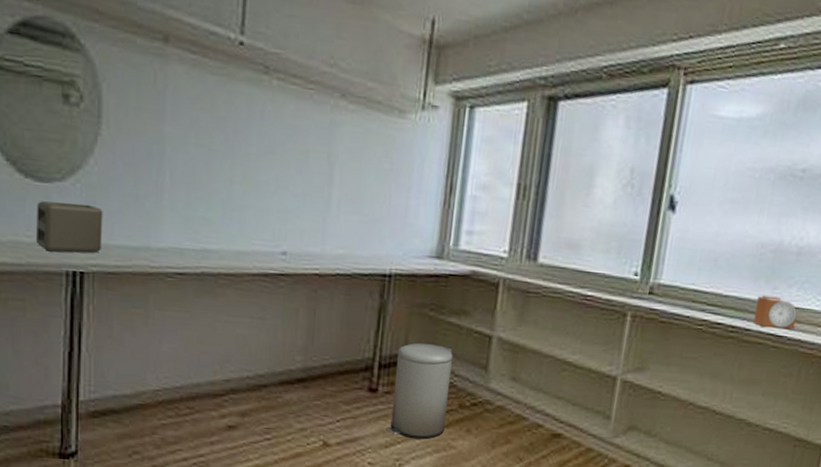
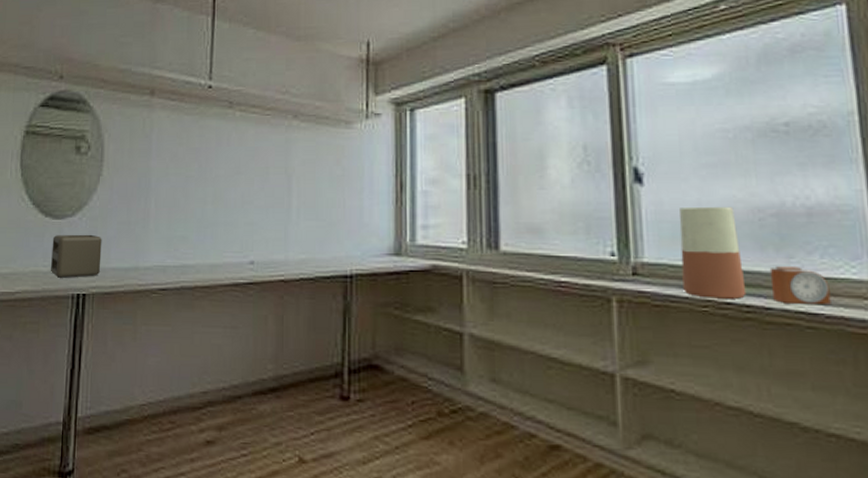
pedal bin: present [386,342,453,440] -> none [362,344,425,454]
vase: none [687,237,743,321] -> present [679,206,747,299]

